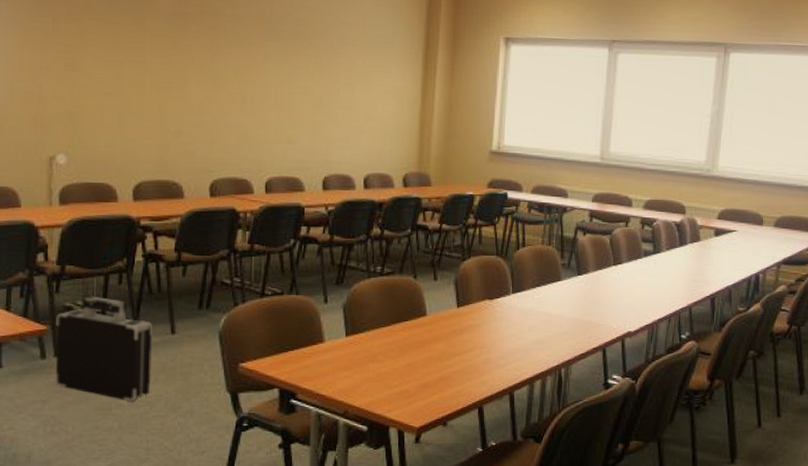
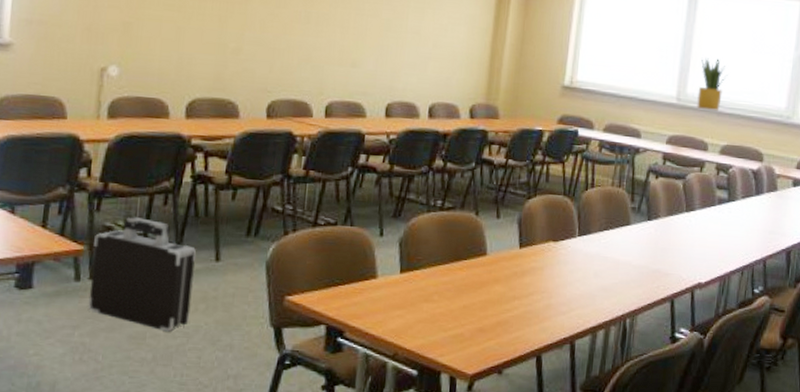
planter: none [620,117,649,168] -> present [697,58,728,111]

